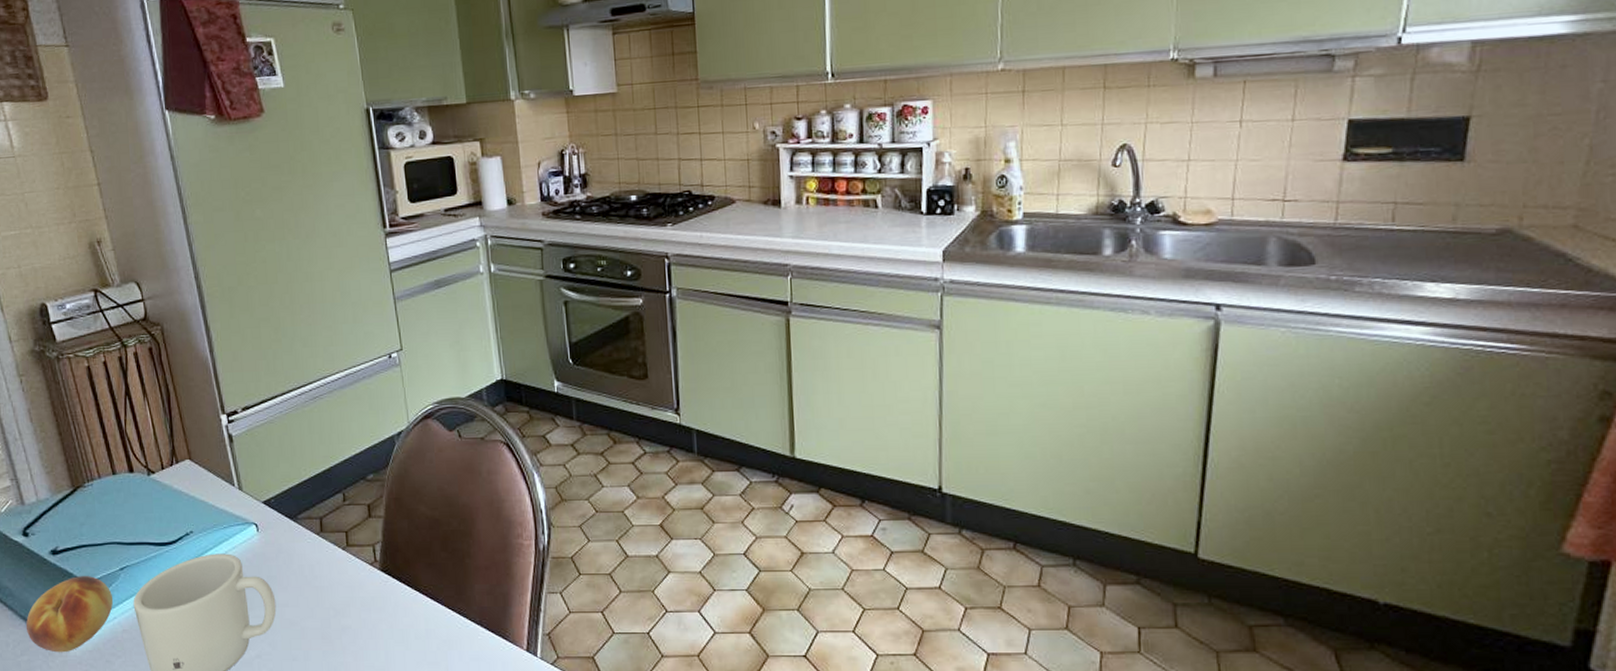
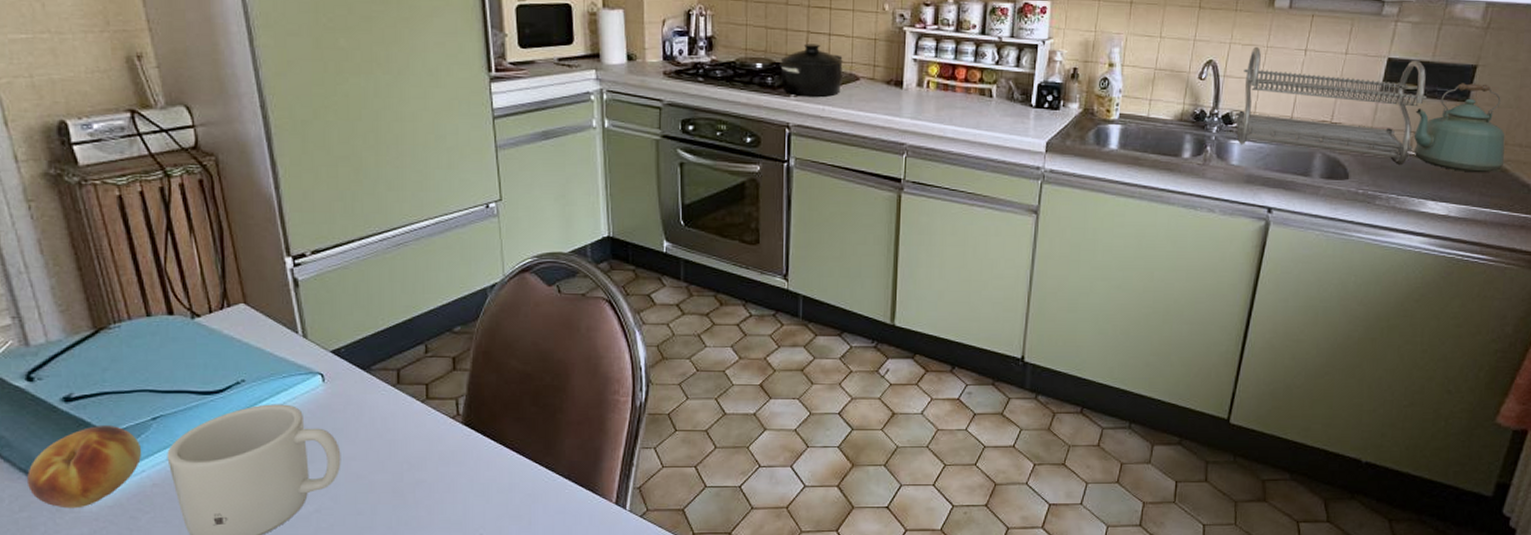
saucepan: none [652,170,718,226] -> present [778,43,843,98]
dish rack: none [1161,118,1407,244] -> present [1235,46,1427,166]
kettle: none [1393,137,1526,245] -> present [1413,83,1505,173]

